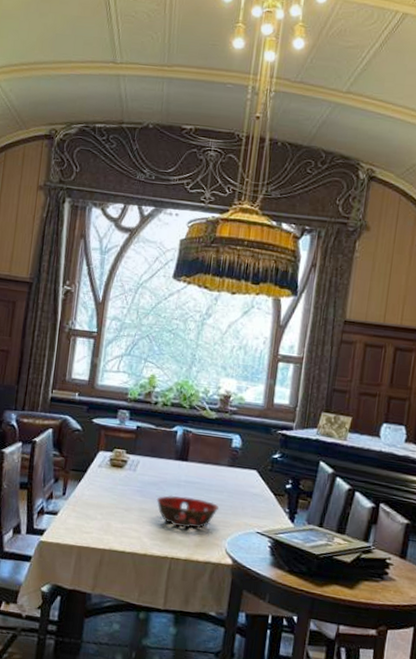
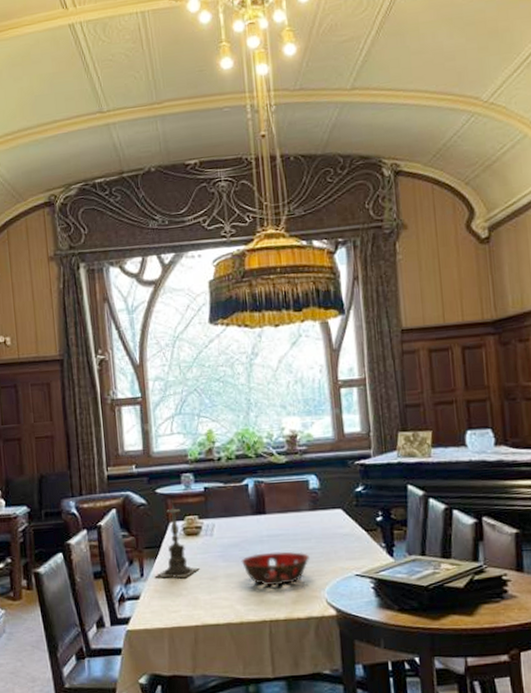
candle holder: none [75,432,118,505] -> present [154,500,200,578]

